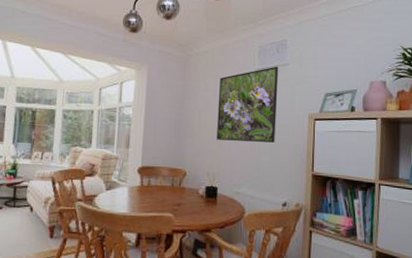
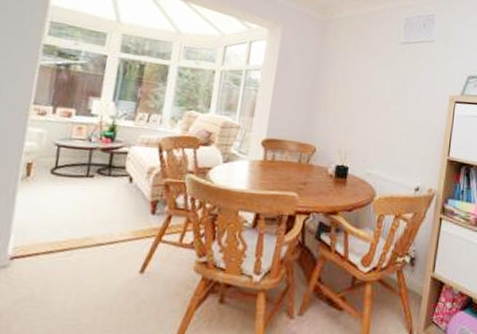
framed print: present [217,66,279,143] -> none [352,41,424,123]

